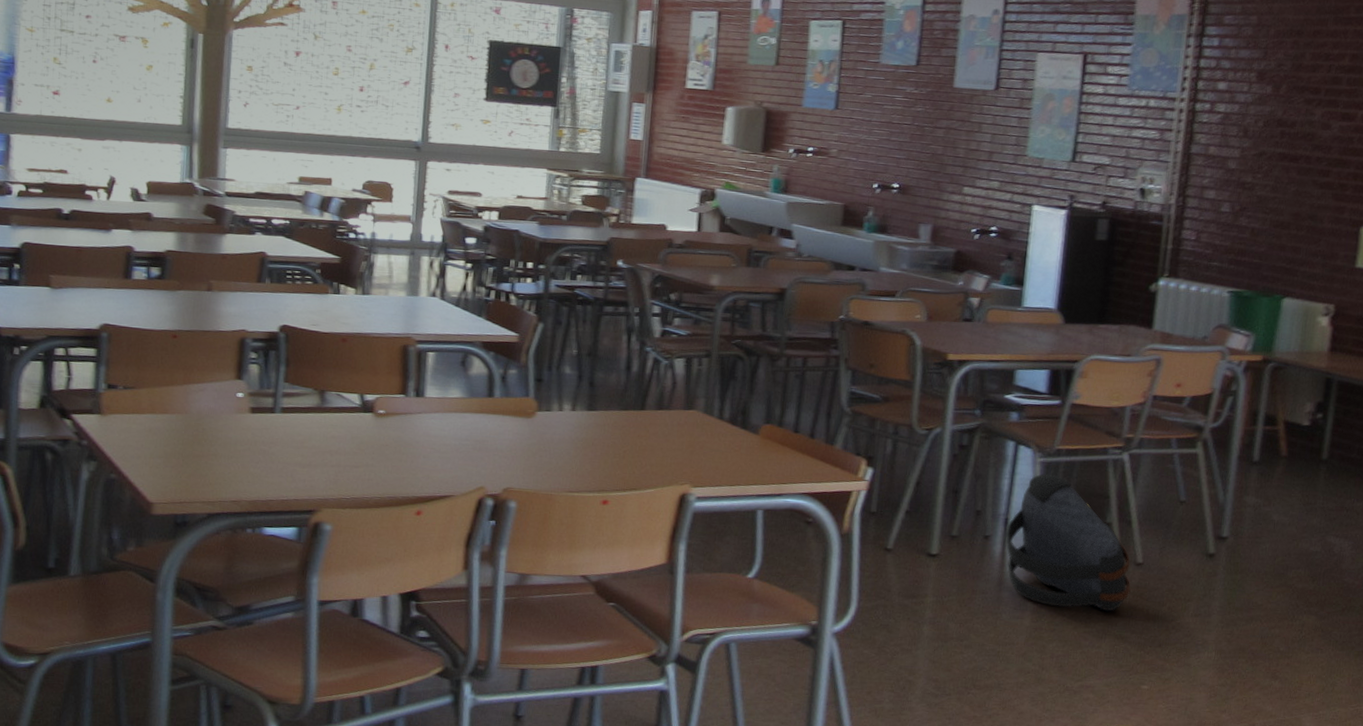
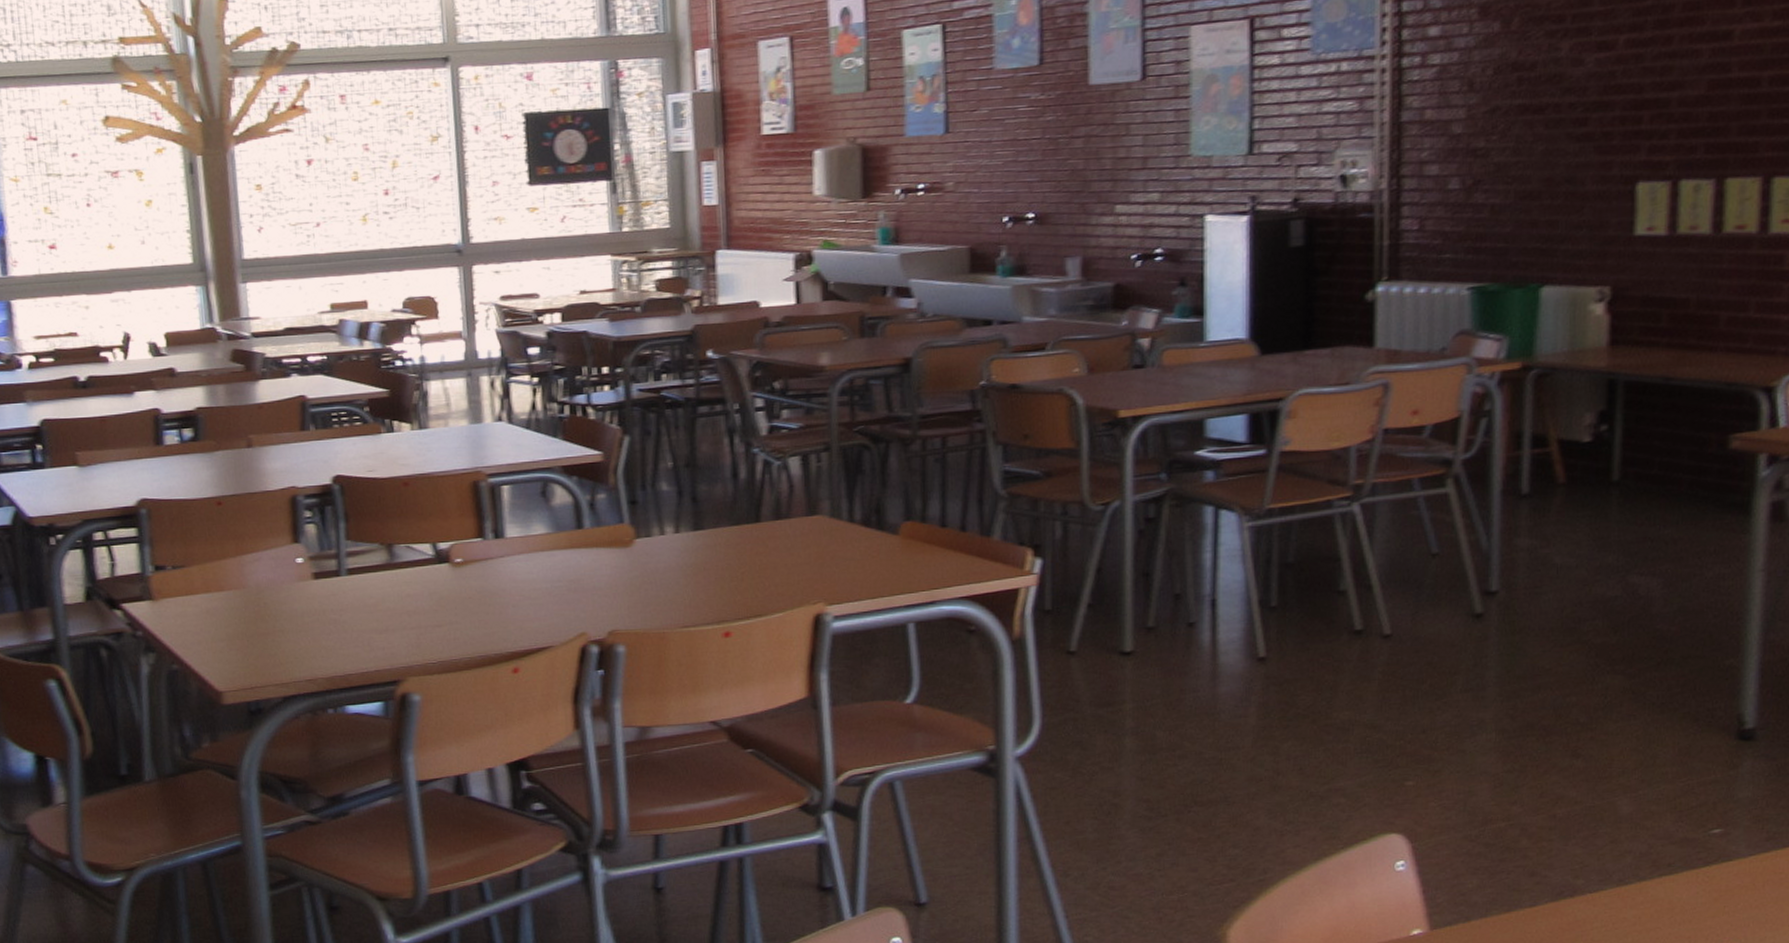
backpack: present [1005,473,1132,612] -> none [1214,540,1381,698]

